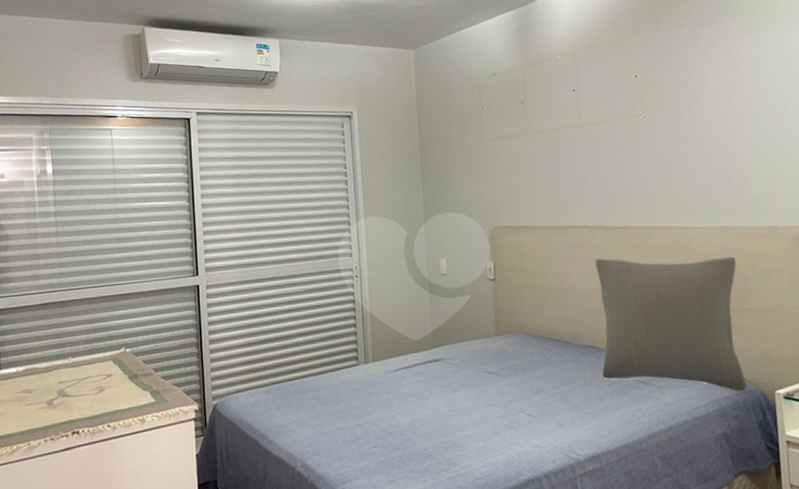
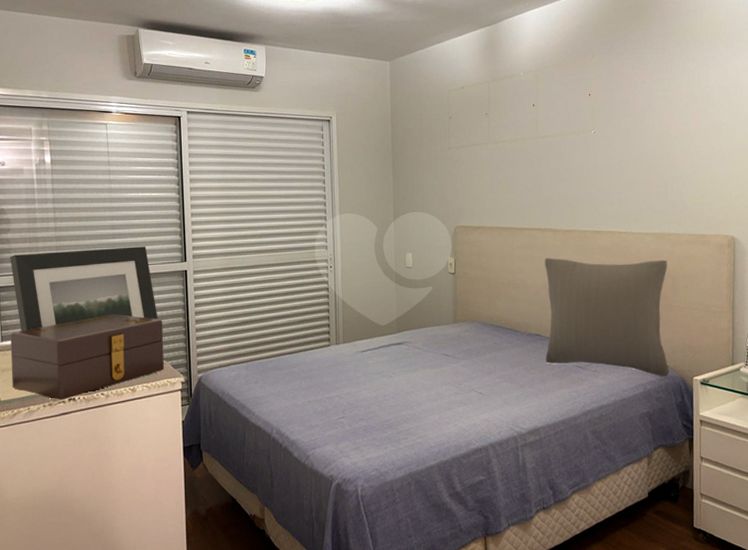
picture frame: none [9,260,169,358] -> present [10,246,158,331]
jewelry box: none [9,335,175,434] -> present [10,313,164,400]

